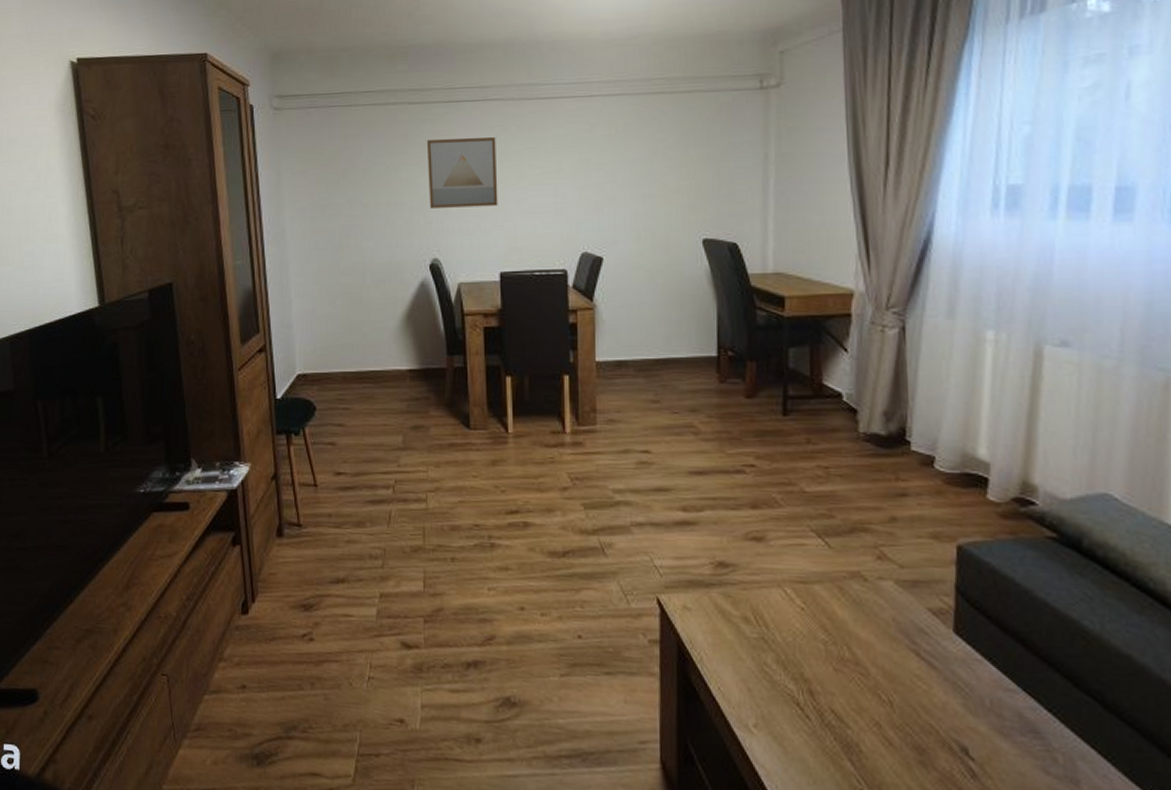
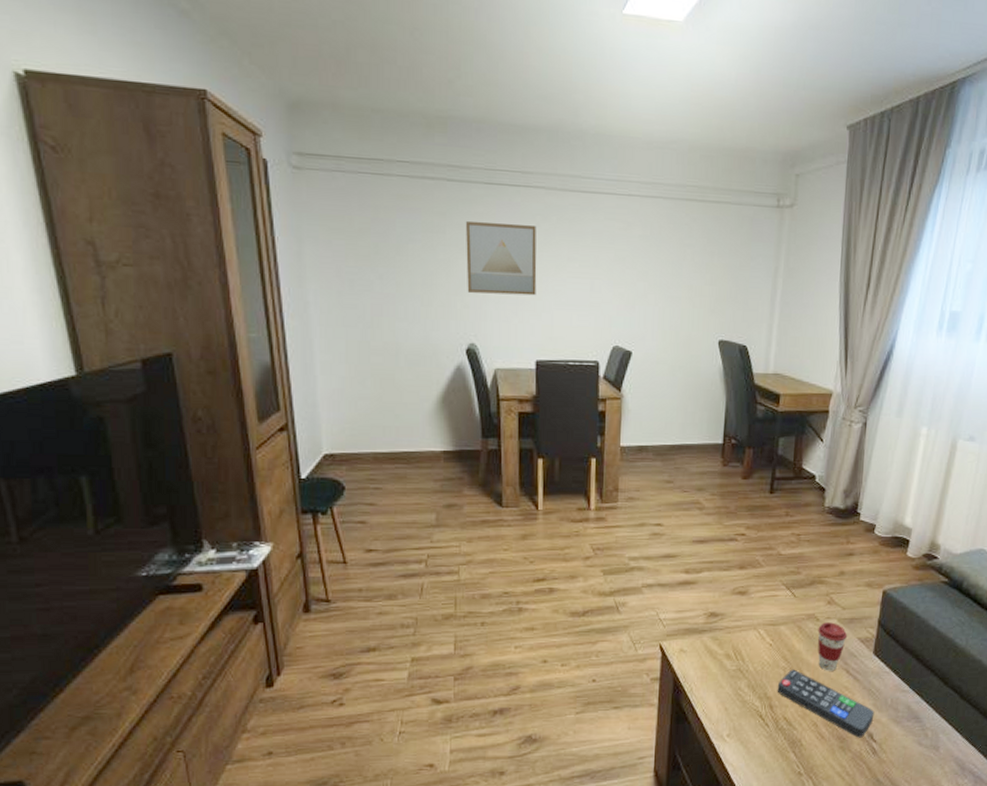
remote control: none [817,644,967,752] -> present [777,669,875,738]
coffee cup: none [867,584,912,651] -> present [817,622,848,671]

